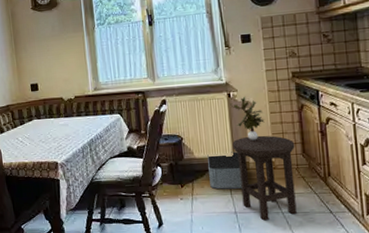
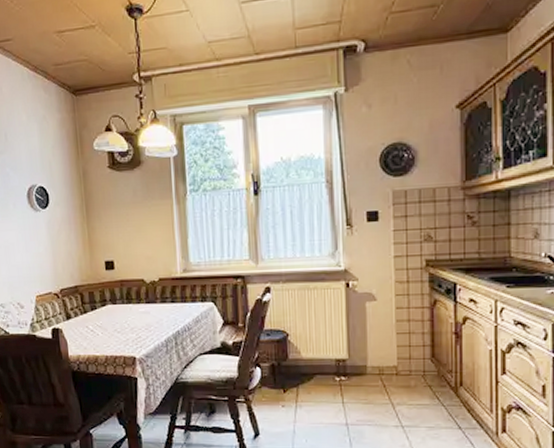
storage bin: present [207,151,243,190] -> none [317,353,357,397]
potted plant: present [230,96,265,141] -> none [348,287,389,341]
stool: present [232,135,297,221] -> none [348,334,423,435]

